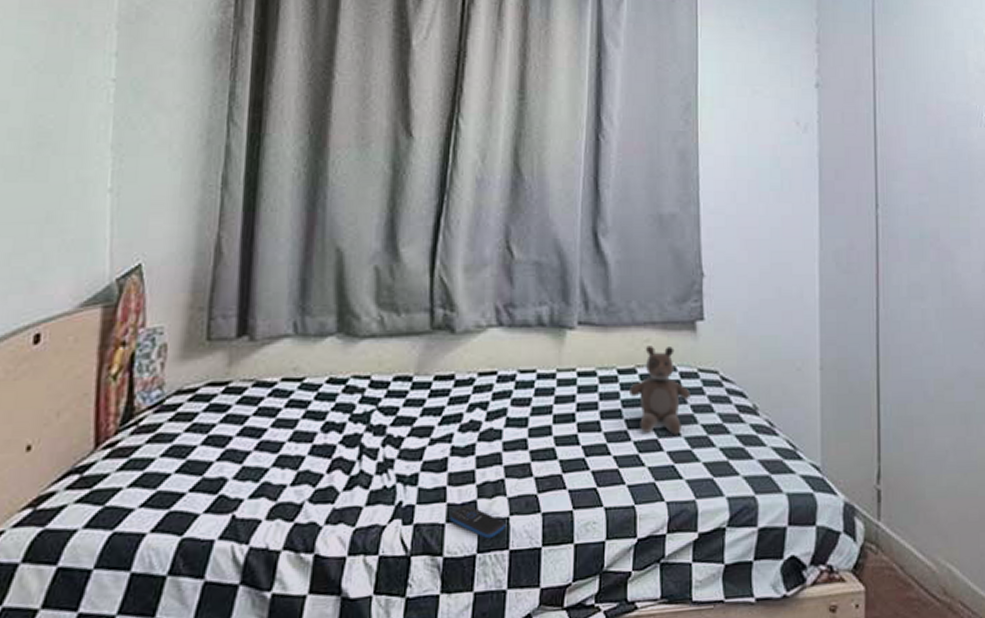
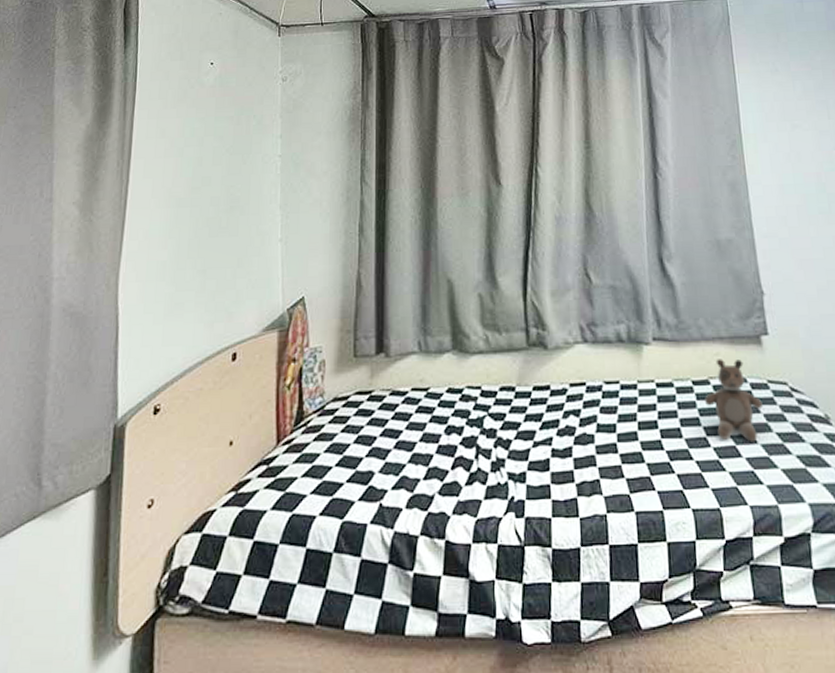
mobile phone: present [450,505,506,540] -> none [555,502,604,534]

